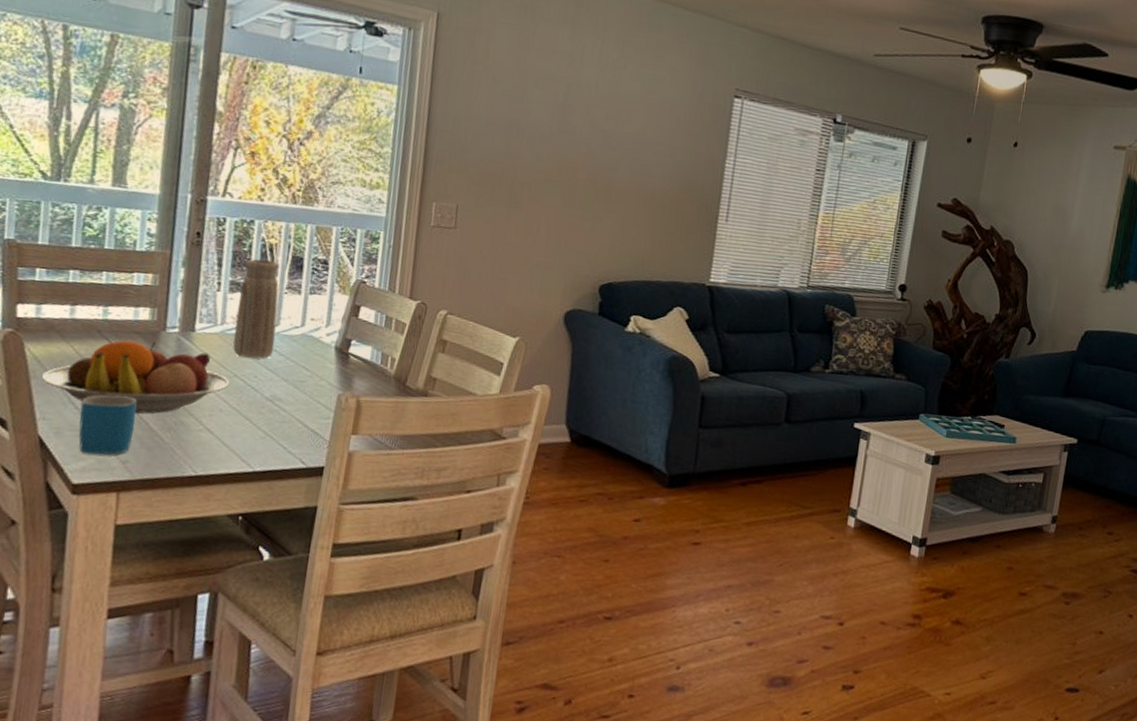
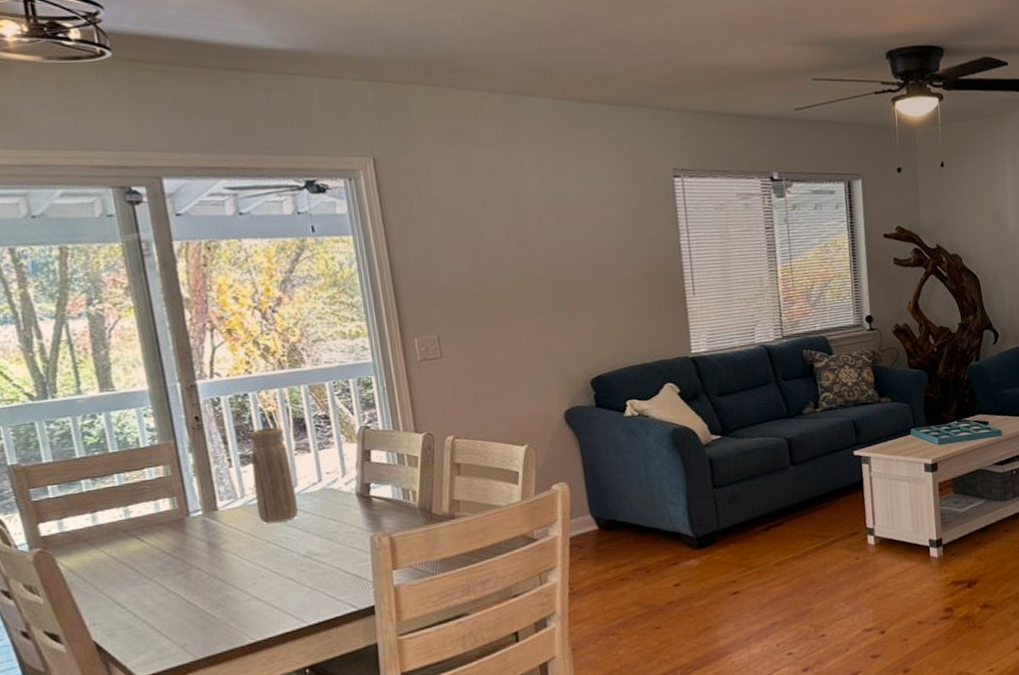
fruit bowl: present [41,340,230,414] -> none [80,527,264,601]
mug: present [79,395,137,455] -> none [126,584,186,648]

